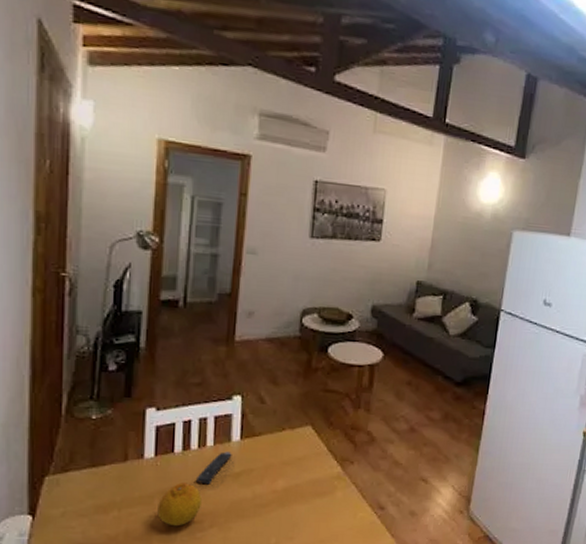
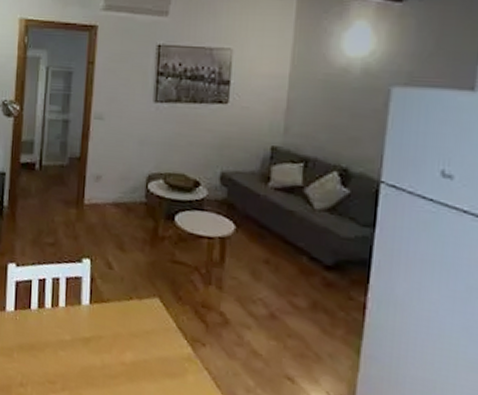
fruit: present [157,483,202,527] -> none [16,339,55,383]
remote control: present [196,452,232,485] -> none [50,314,82,346]

